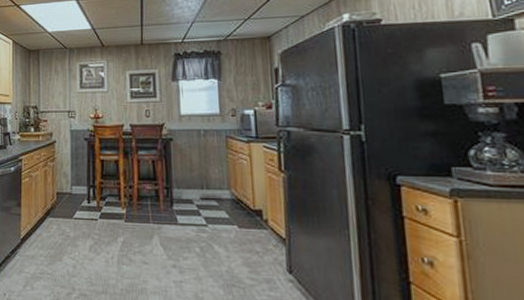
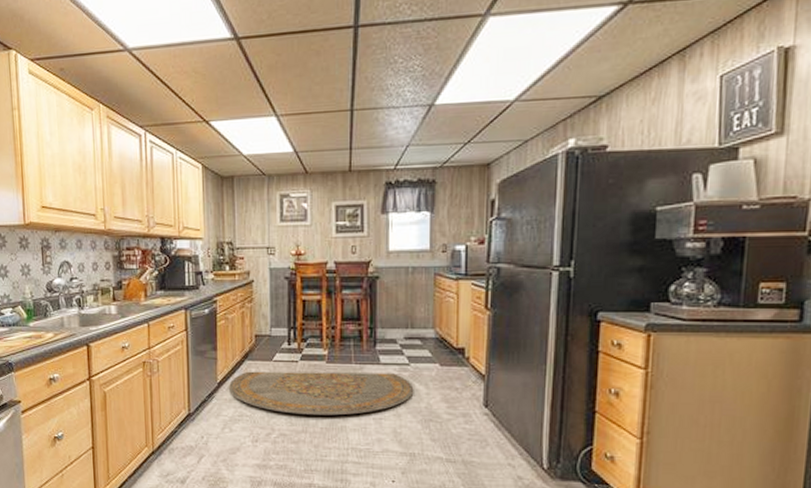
rug: none [30,228,214,277] -> present [228,371,414,416]

